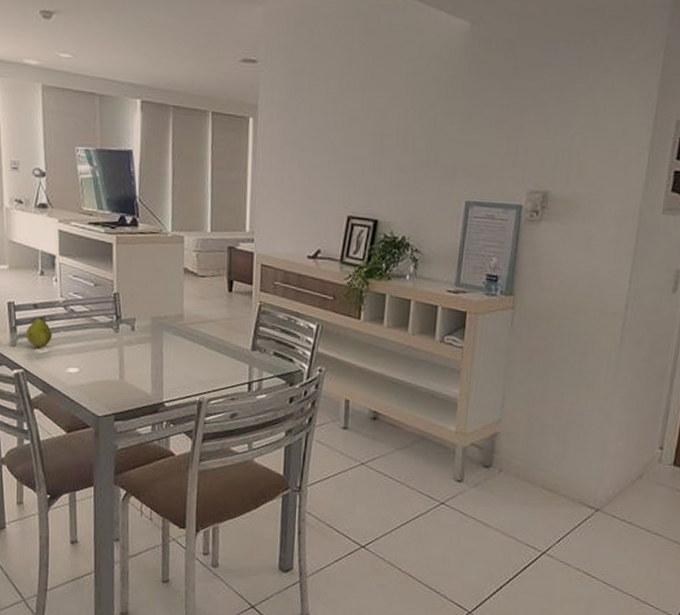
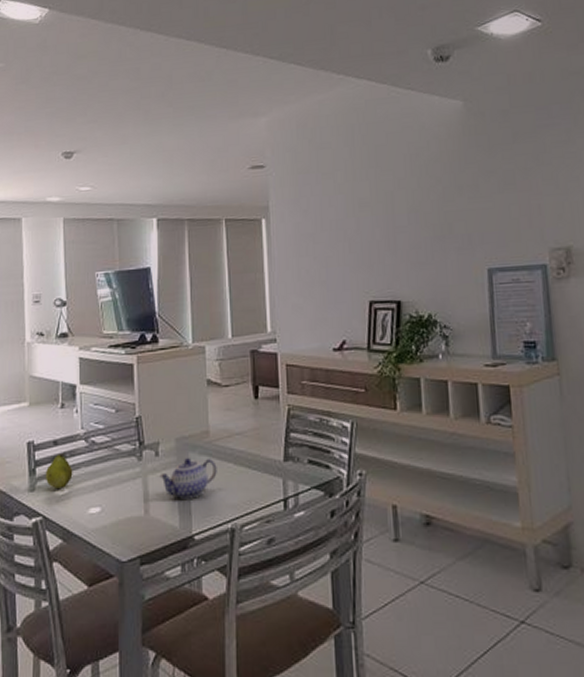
teapot: none [135,336,189,372] -> present [159,458,217,499]

